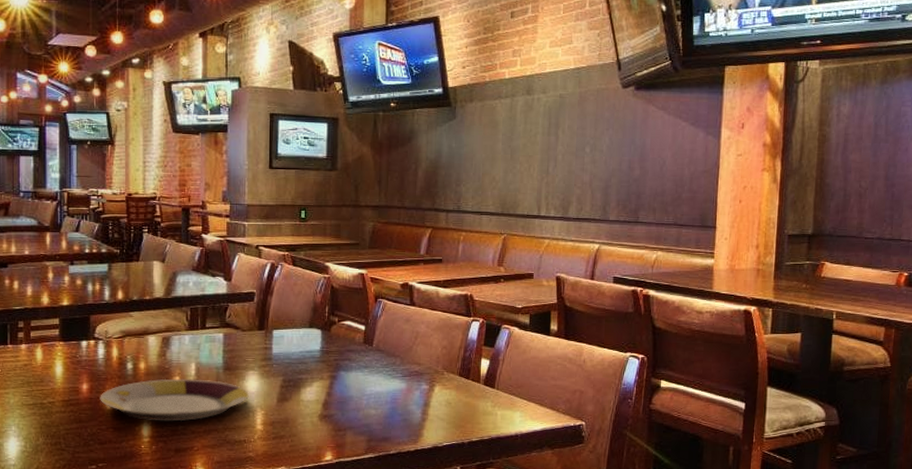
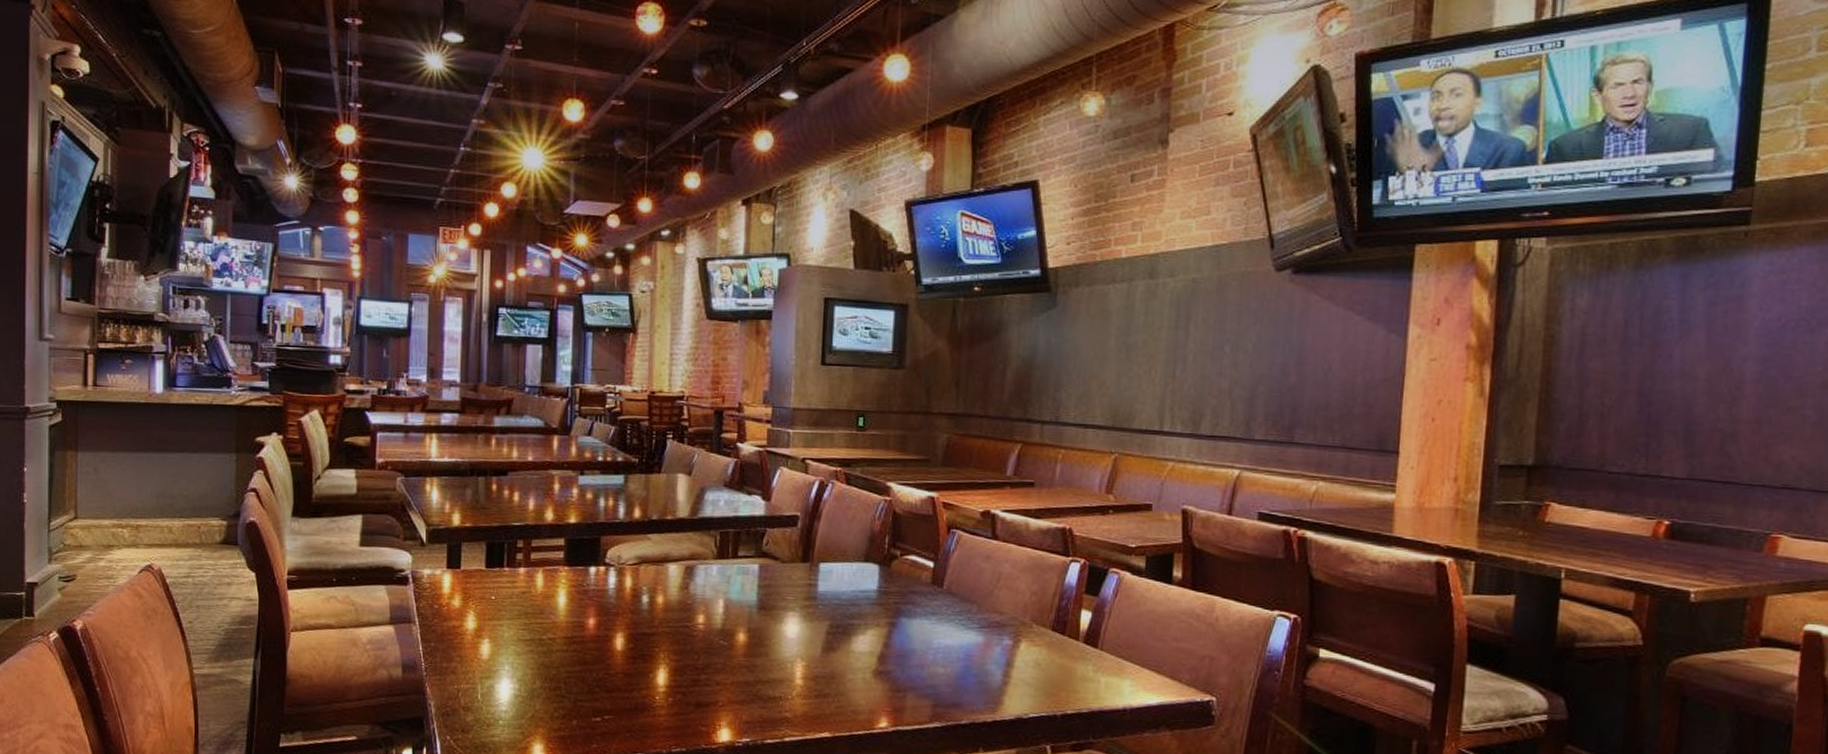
plate: present [100,378,249,421] -> none [608,616,787,669]

